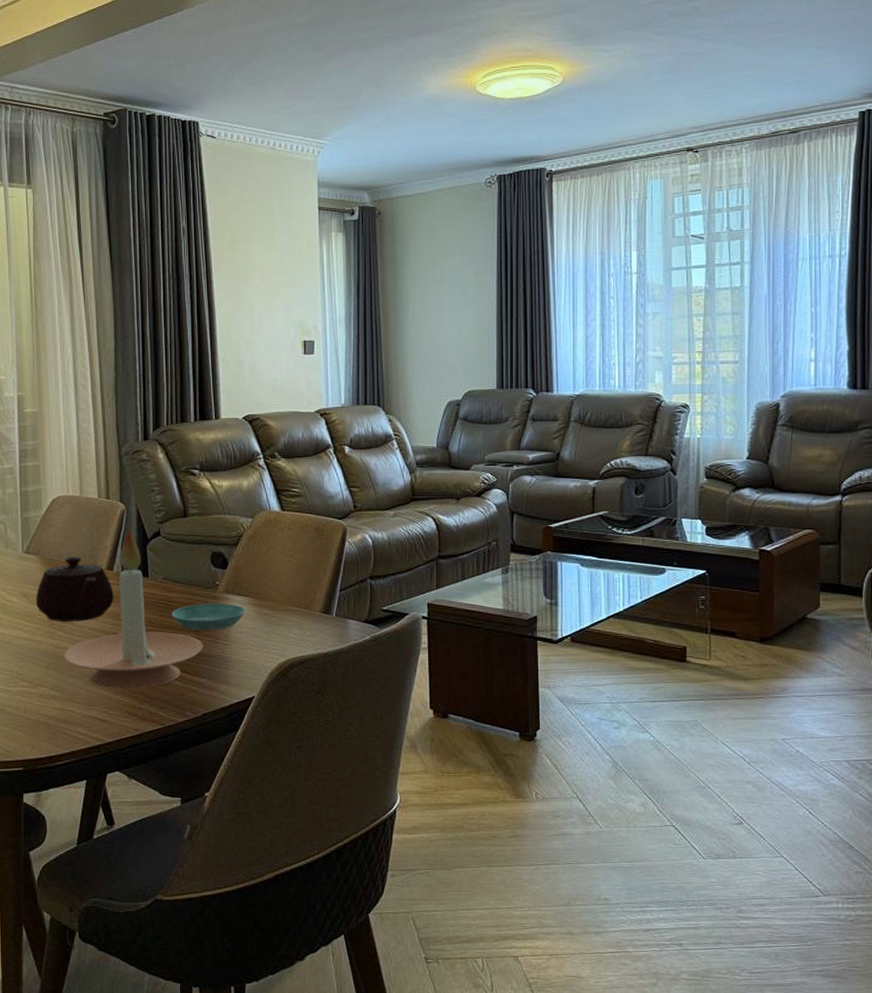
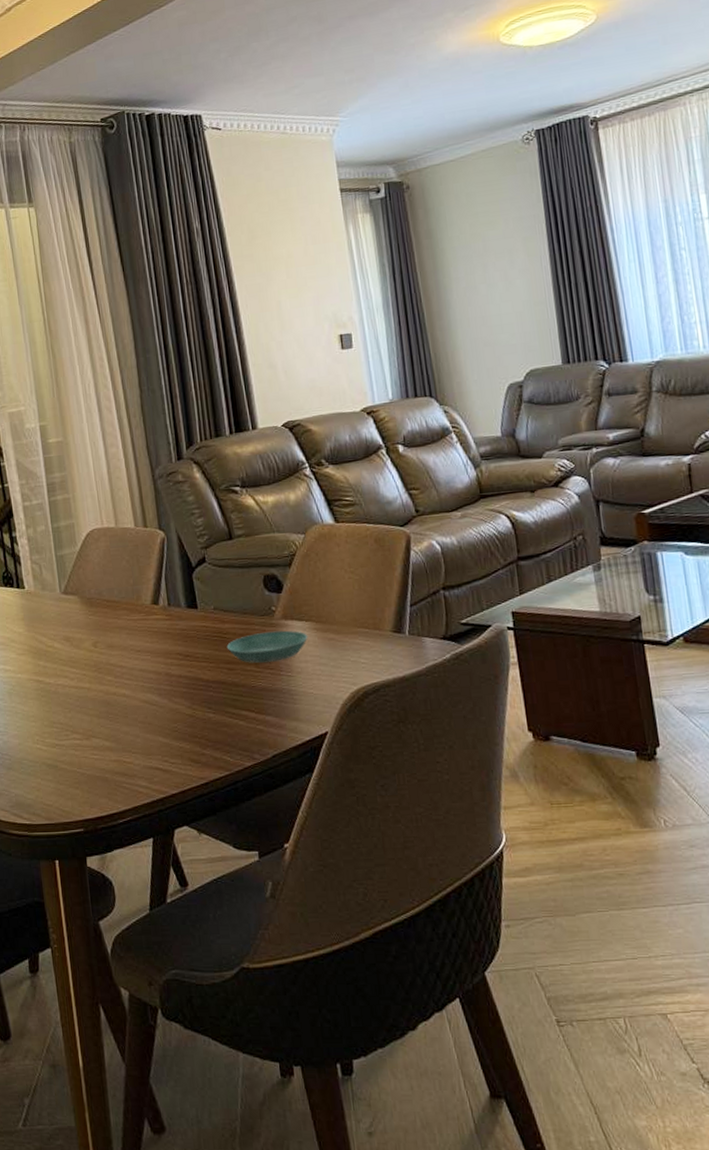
teapot: present [35,556,114,622] -> none [79,592,163,665]
candle holder: present [64,528,203,689] -> none [115,557,265,735]

